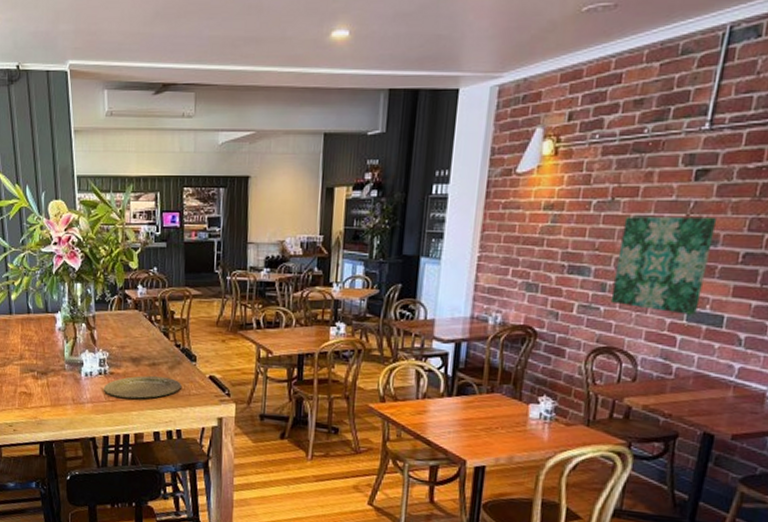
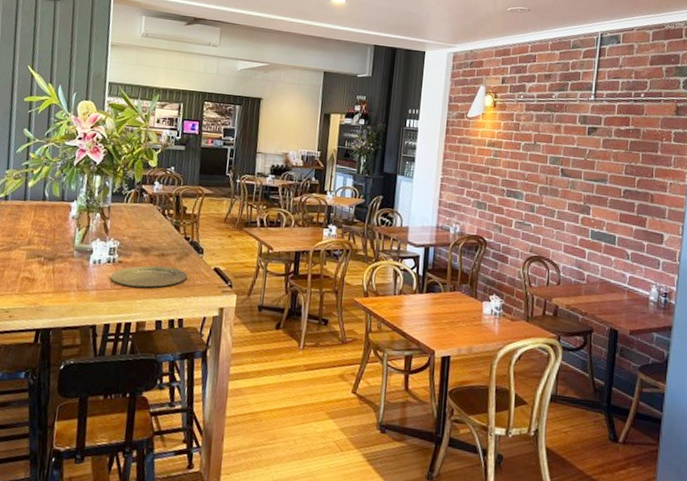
wall art: present [610,216,718,315] -> none [538,156,605,234]

